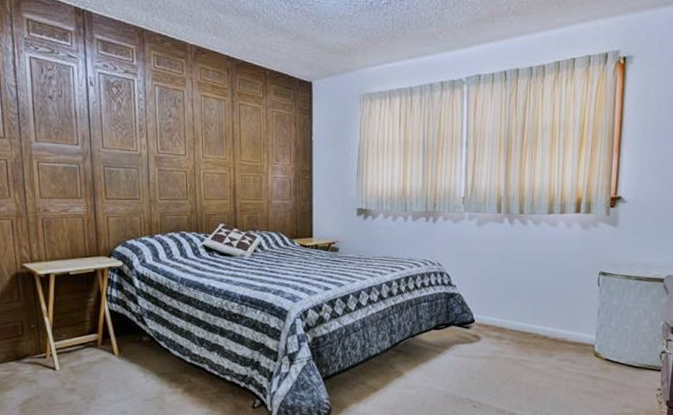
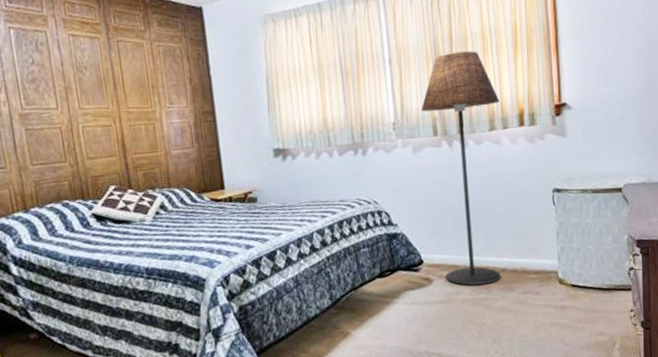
floor lamp: none [489,141,560,348] -> present [421,51,501,286]

